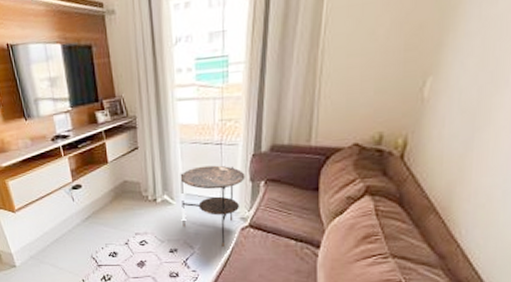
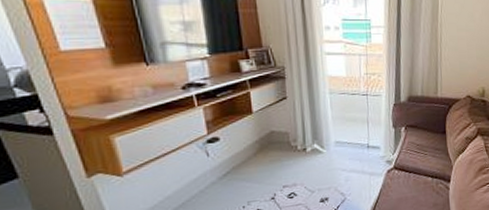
side table: present [180,165,246,247] -> none [330,114,389,190]

